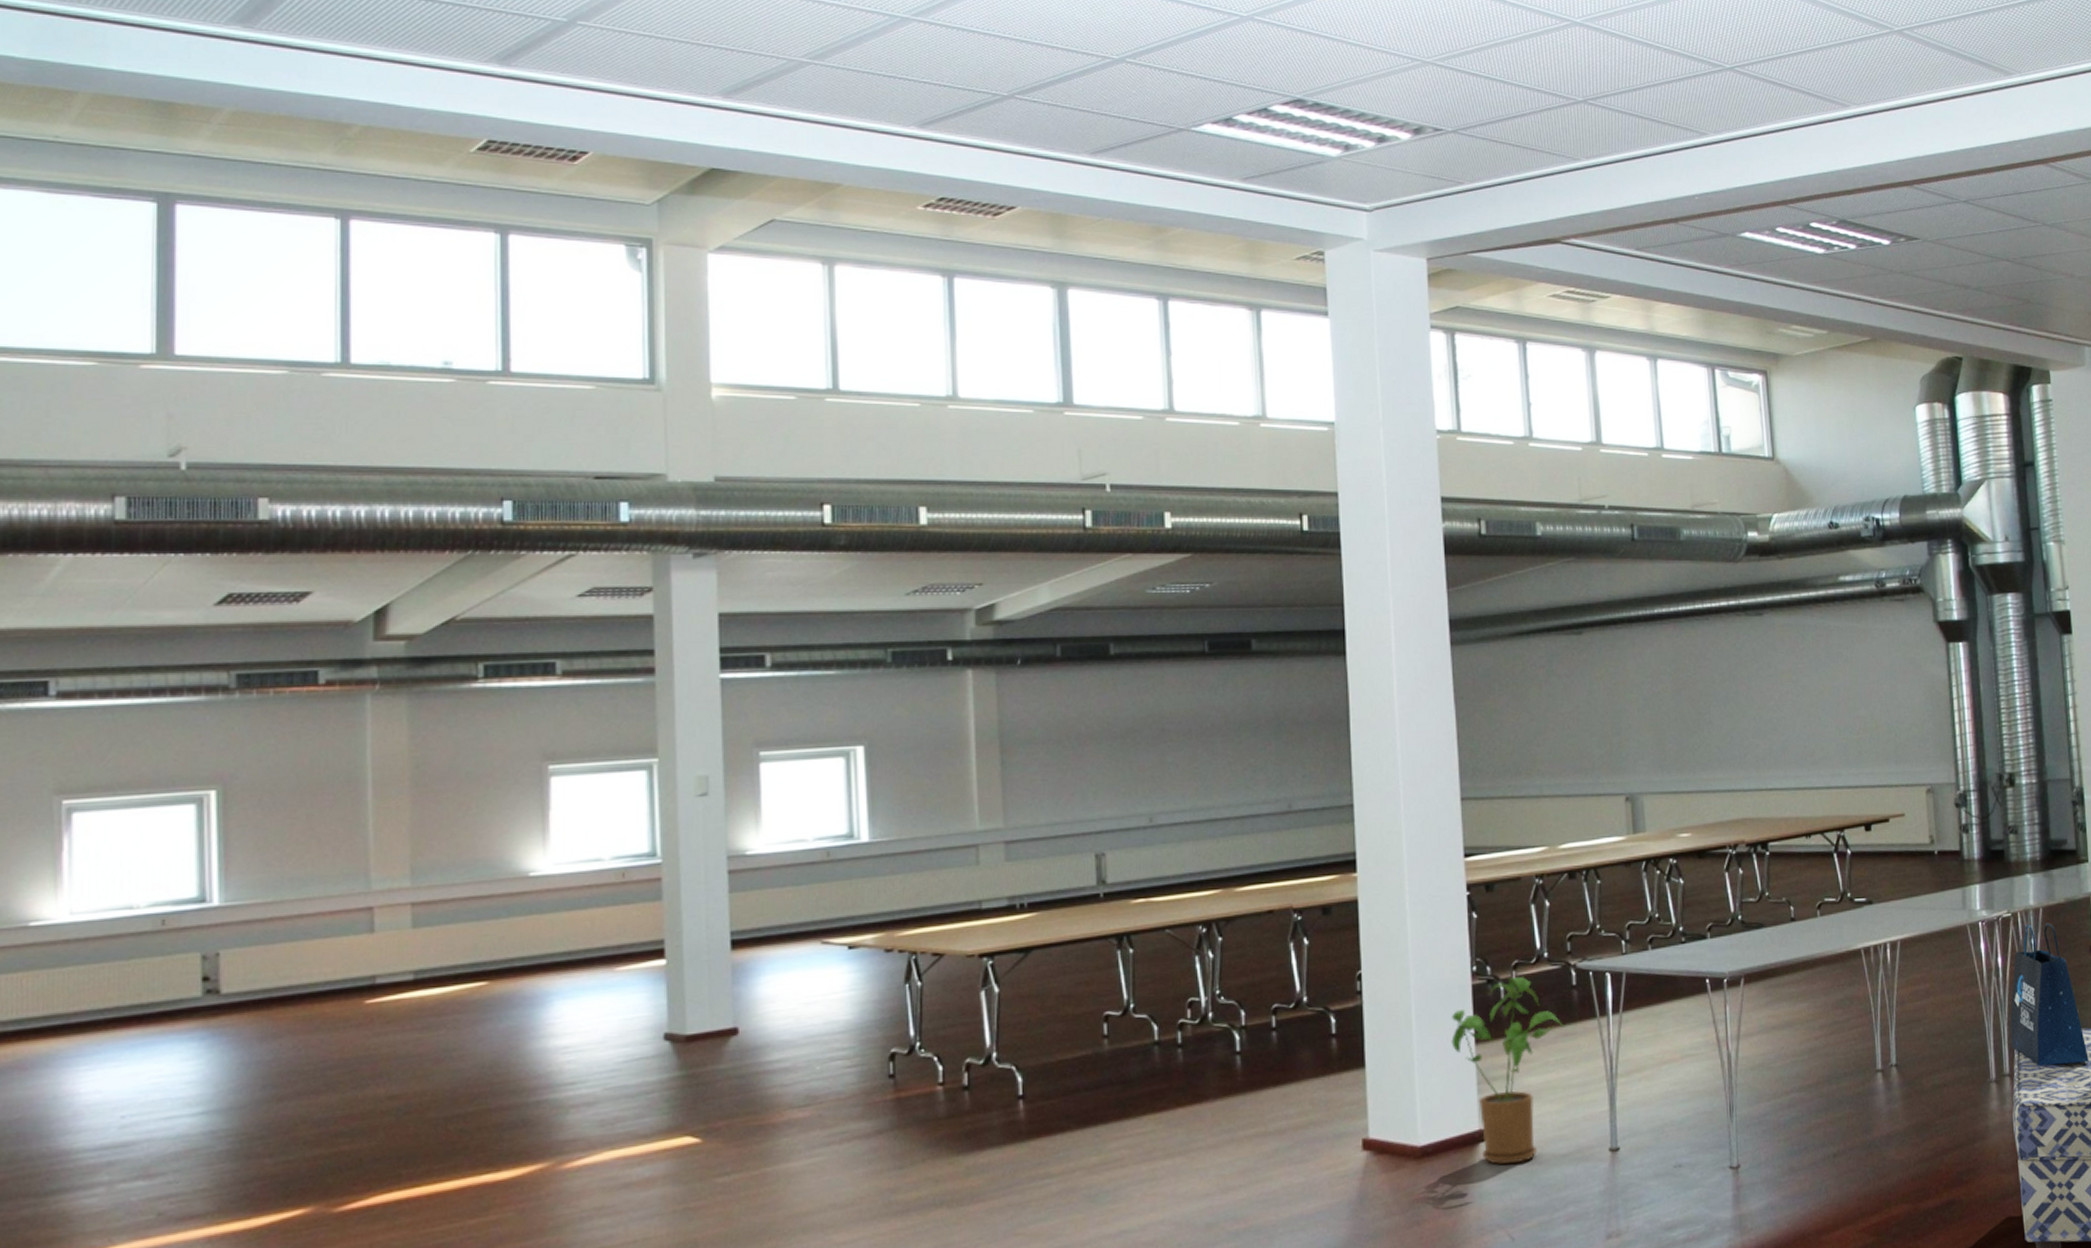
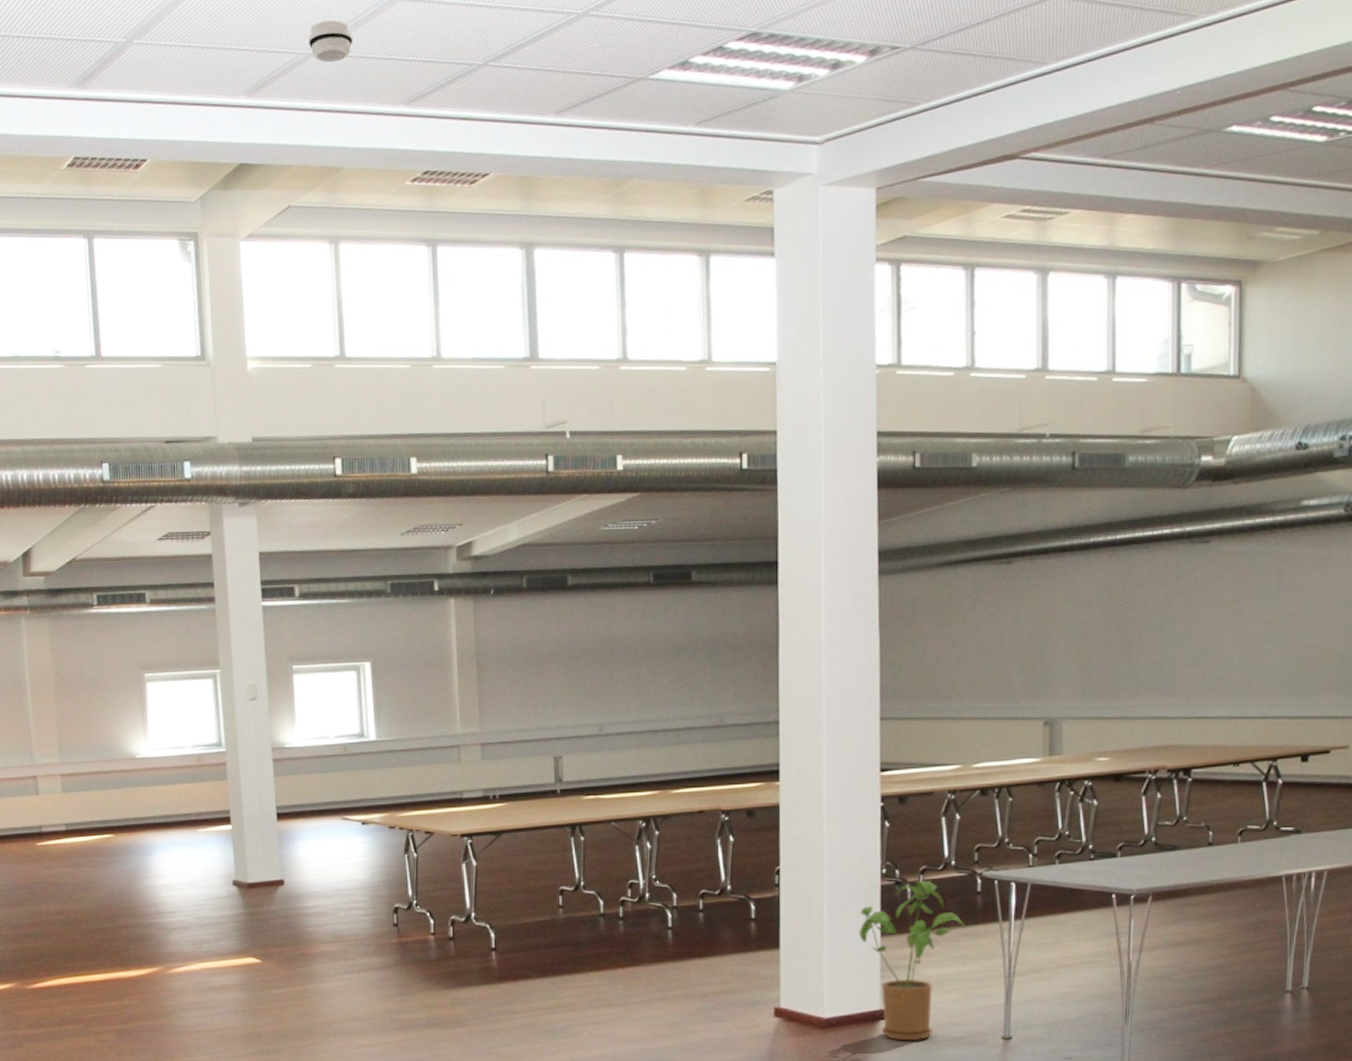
smoke detector: none [801,30,857,74] -> present [308,20,354,63]

